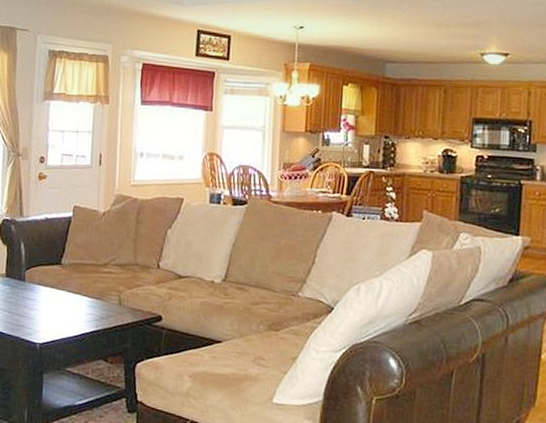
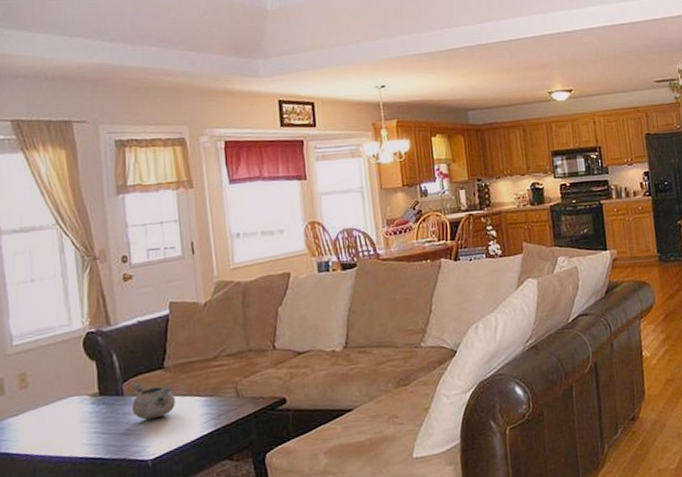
decorative bowl: none [29,273,66,308] -> present [131,383,175,420]

